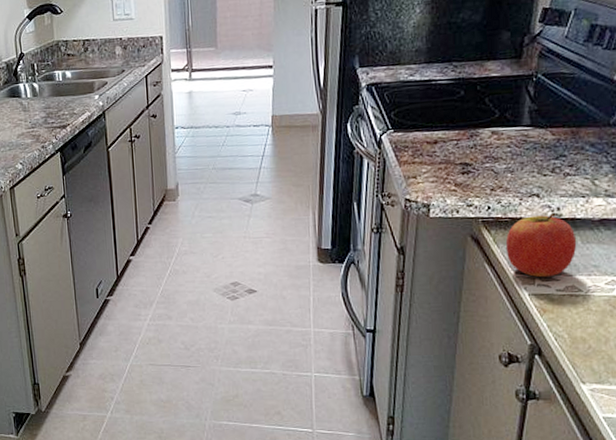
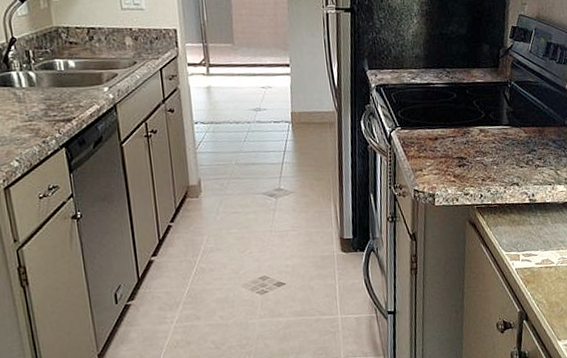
apple: present [505,213,577,278] -> none [496,199,548,254]

